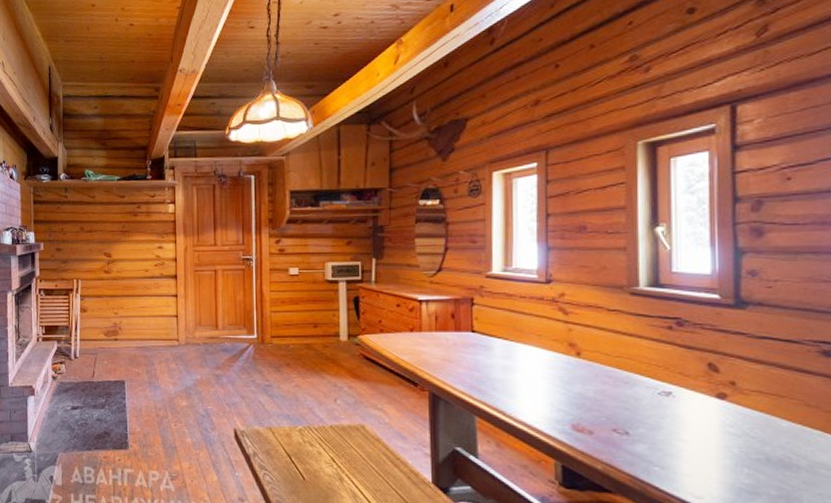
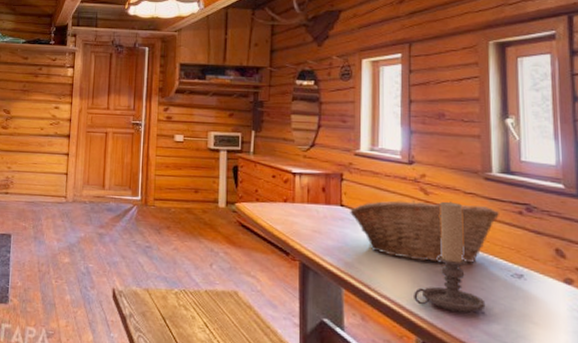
fruit basket: none [482,321,646,385] -> present [350,200,499,264]
candle holder: none [552,320,630,435] -> present [414,201,486,314]

